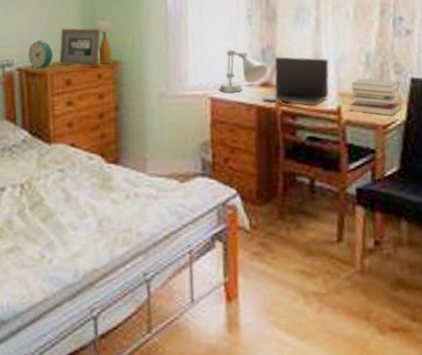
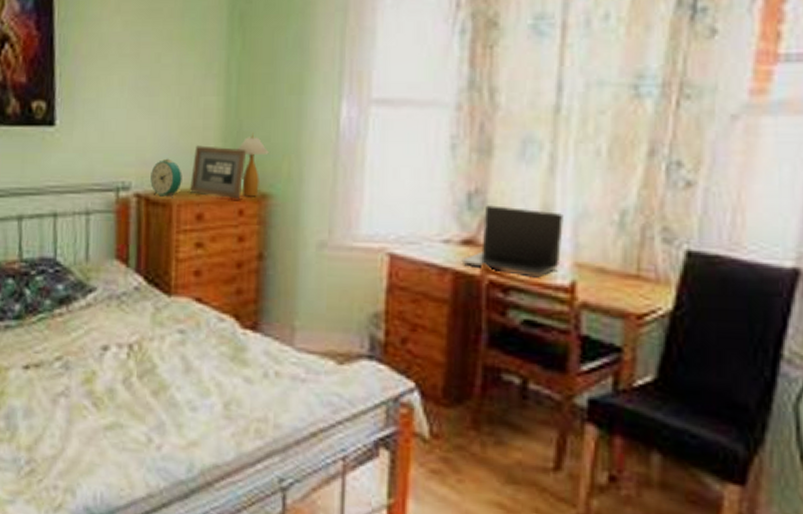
desk lamp: present [218,49,268,93] -> none [401,190,474,250]
books: present [349,78,402,117] -> none [588,244,670,303]

